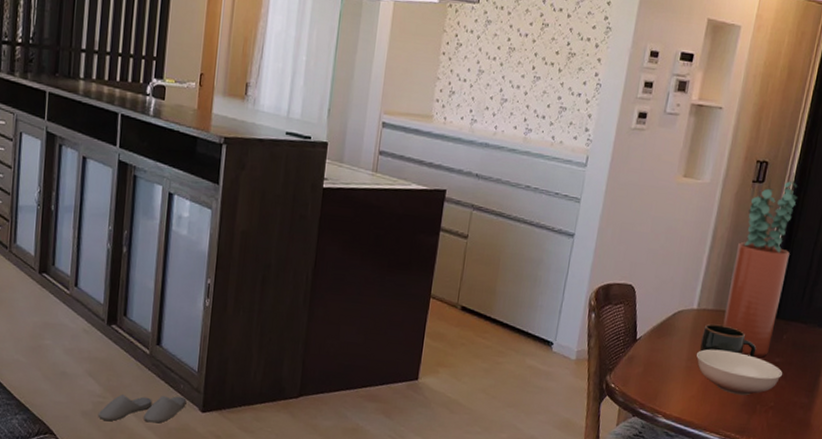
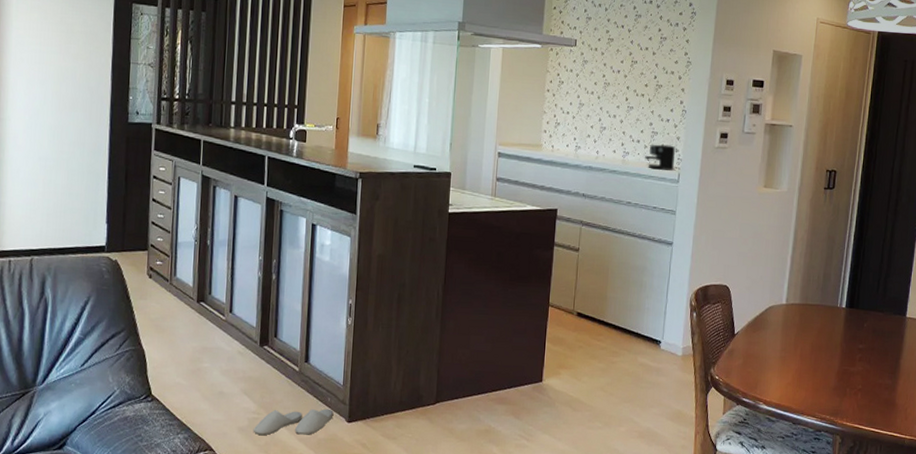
coffee maker: none [550,121,589,153] -> present [645,144,680,171]
bowl: present [696,349,783,396] -> none [788,339,867,381]
mug: present [699,323,757,358] -> none [791,316,842,346]
vase: present [723,172,798,358] -> none [810,179,865,345]

